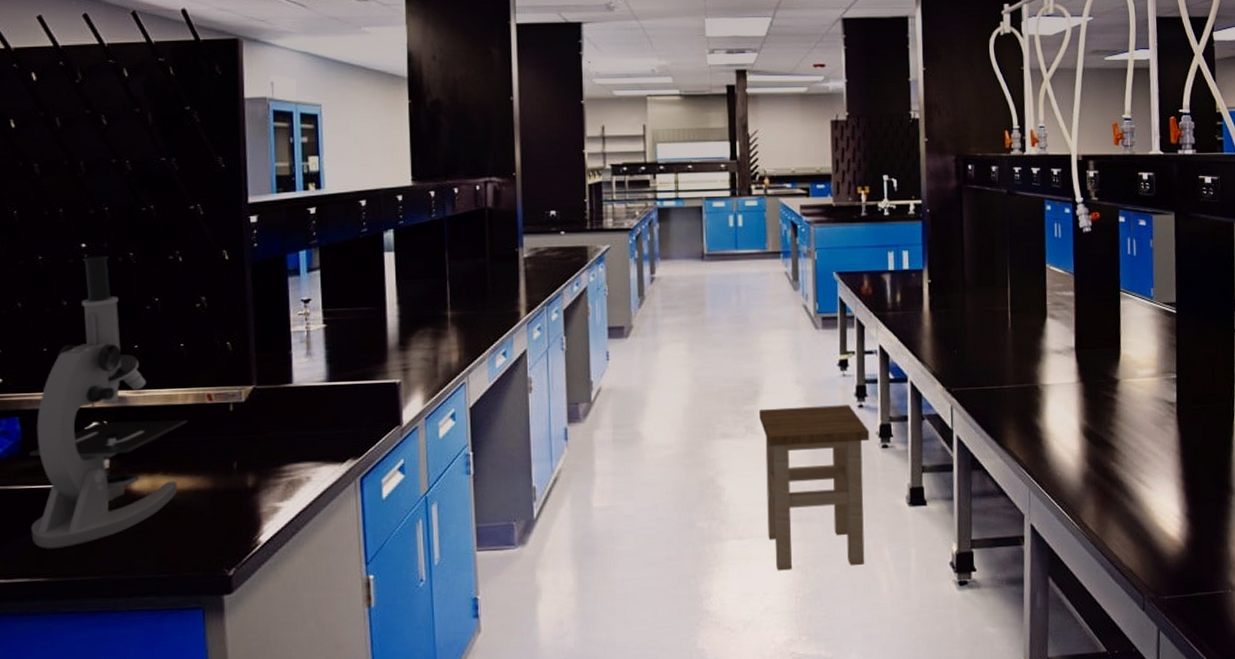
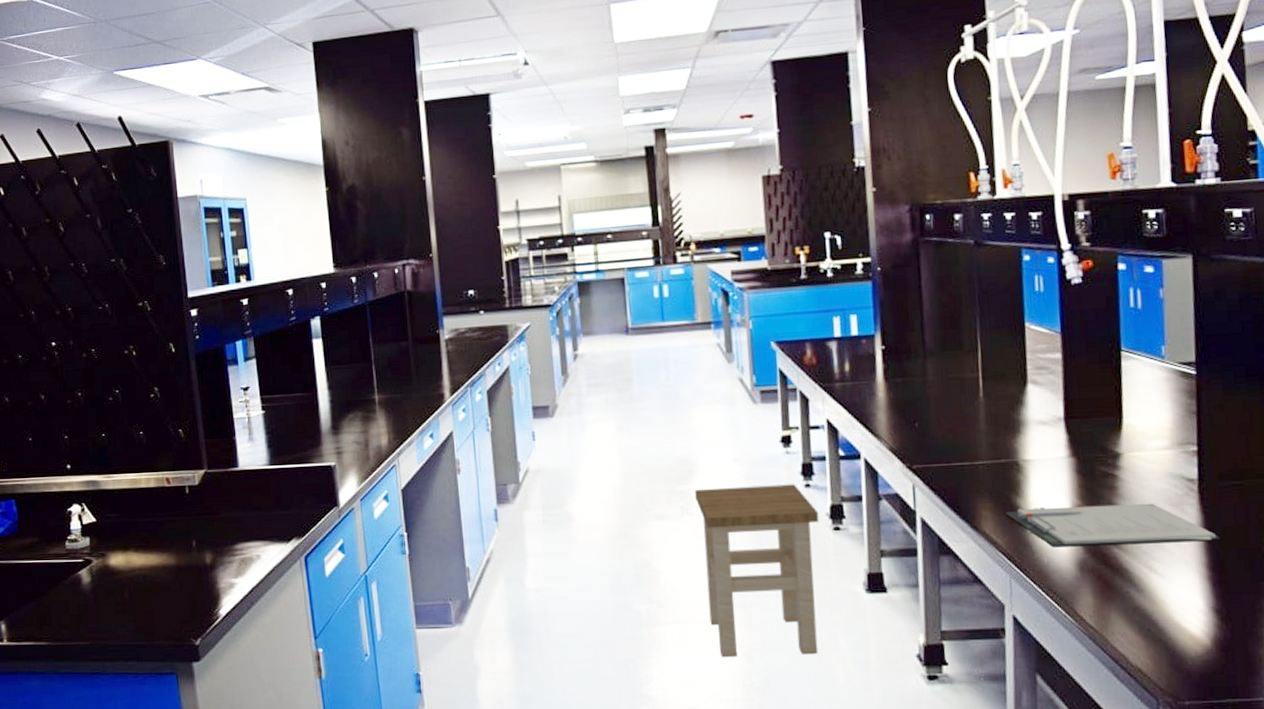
microscope: present [29,255,188,550] -> none [25,352,152,618]
clipboard: none [1026,423,1193,462] -> present [1004,503,1221,548]

